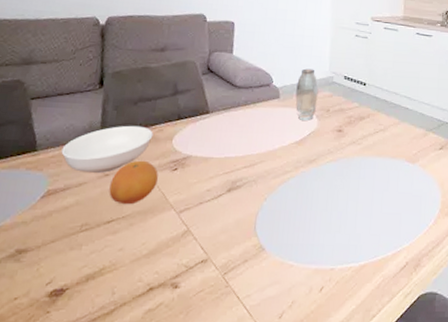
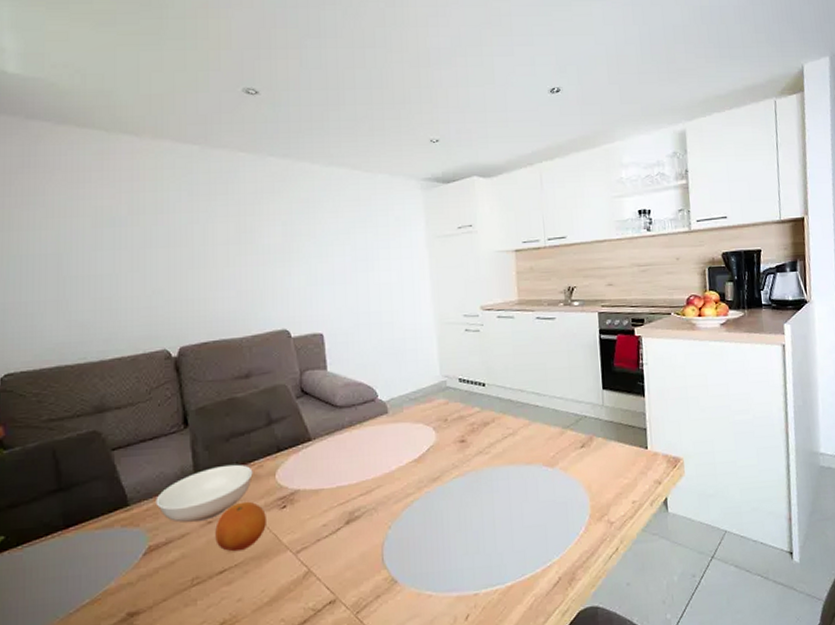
vase: present [295,68,319,121] -> none [405,375,432,435]

